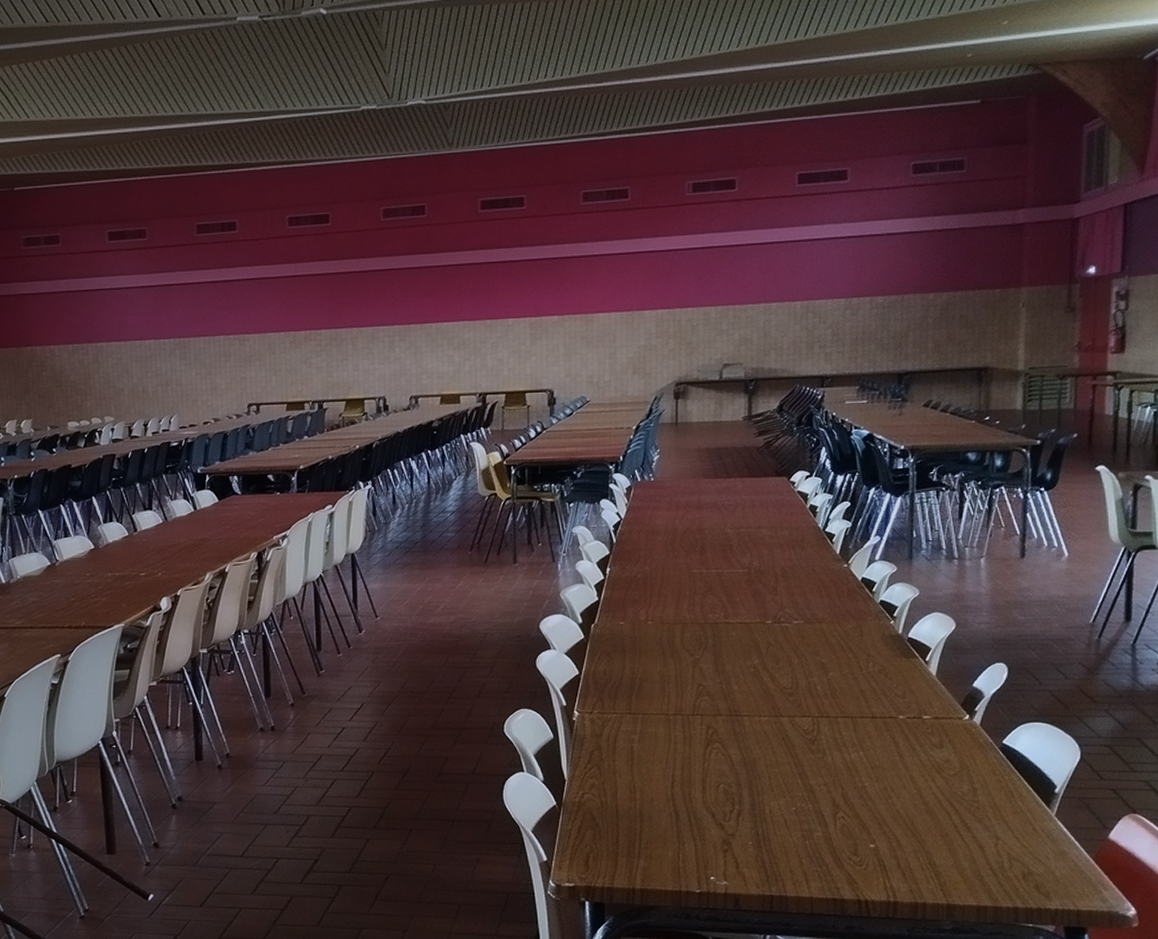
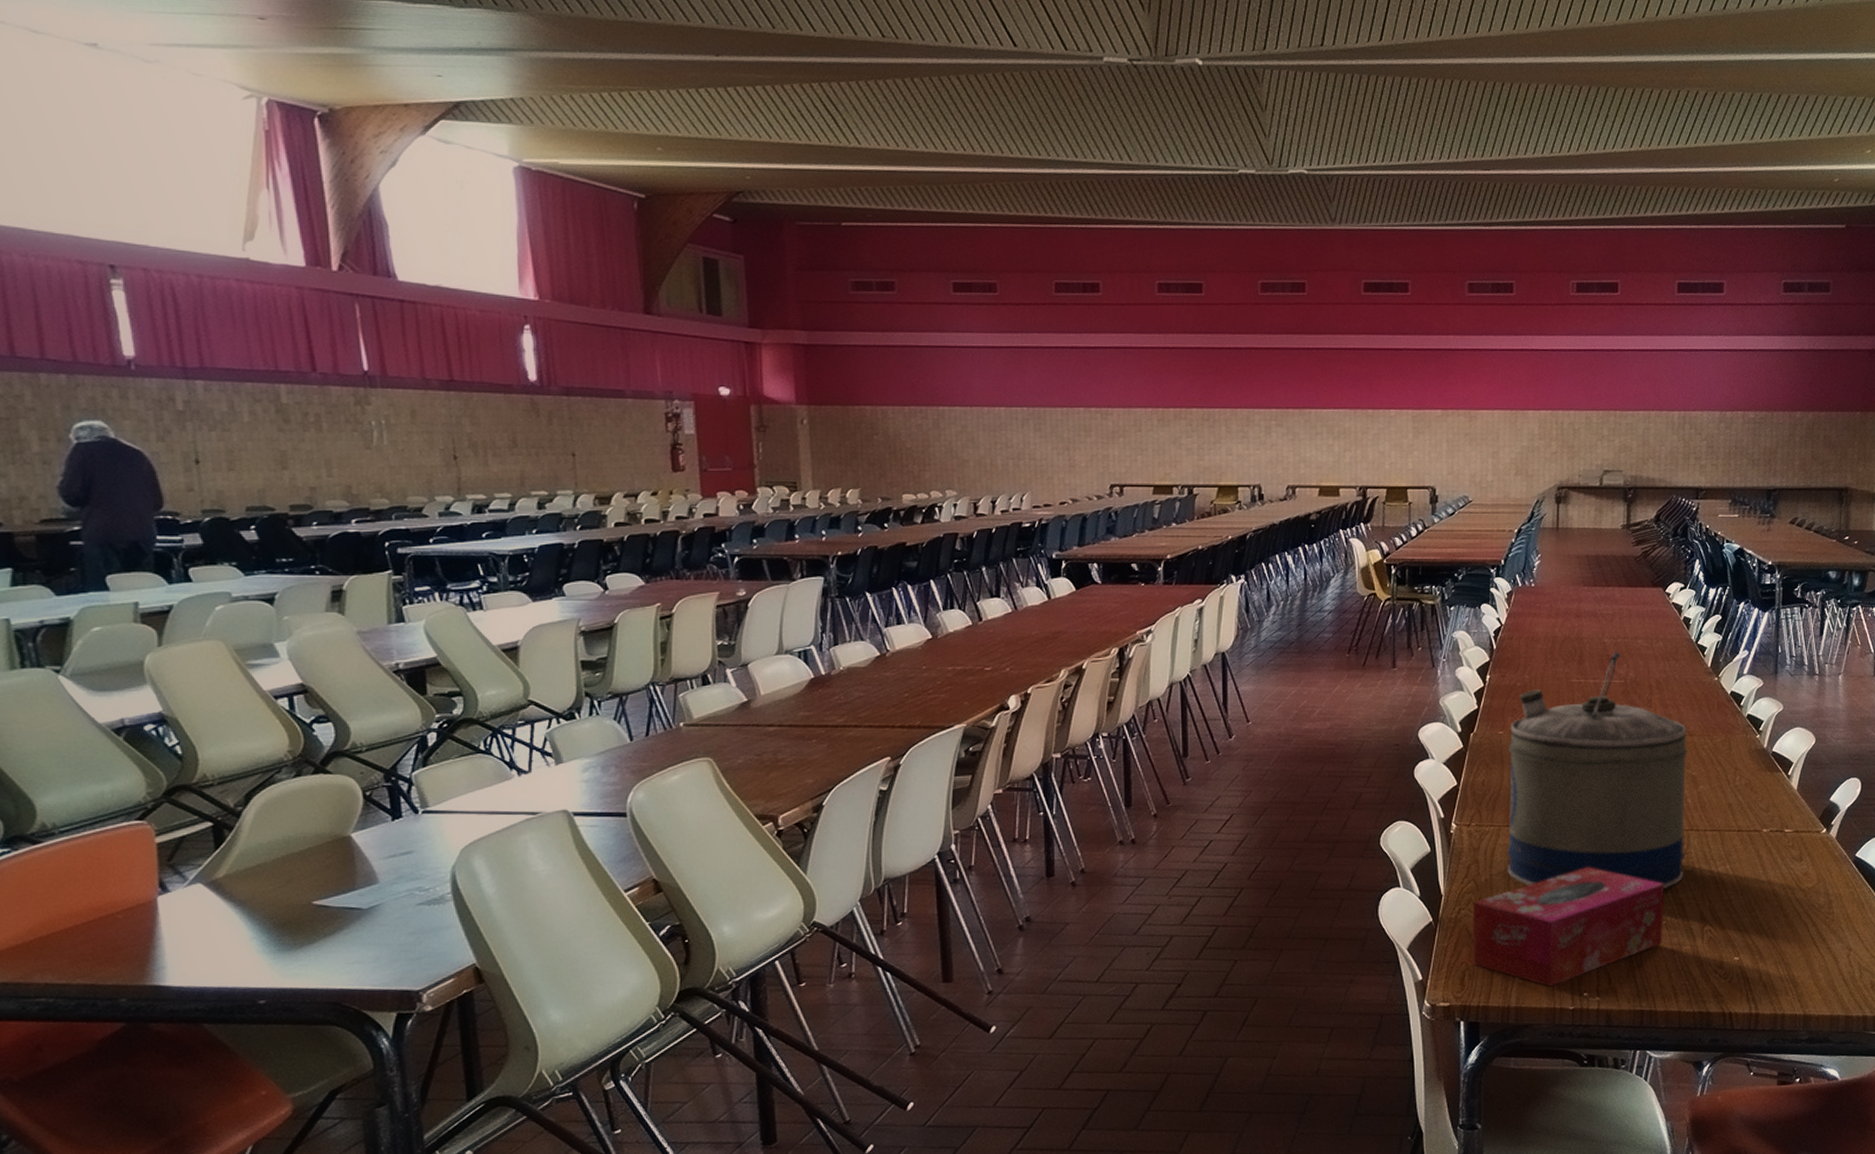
tissue box: none [596,753,794,870] -> present [1472,867,1664,987]
water jug: none [629,541,817,775] -> present [1507,652,1688,888]

